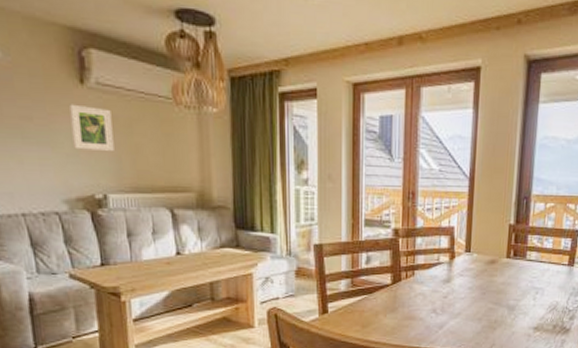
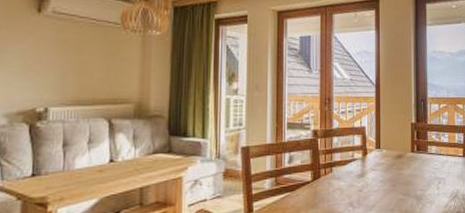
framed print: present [69,104,114,151] -> none [22,29,63,69]

